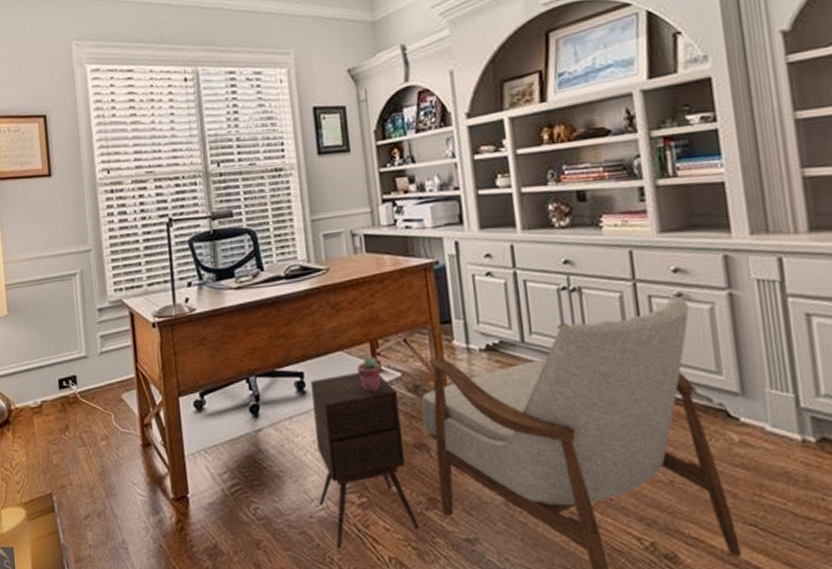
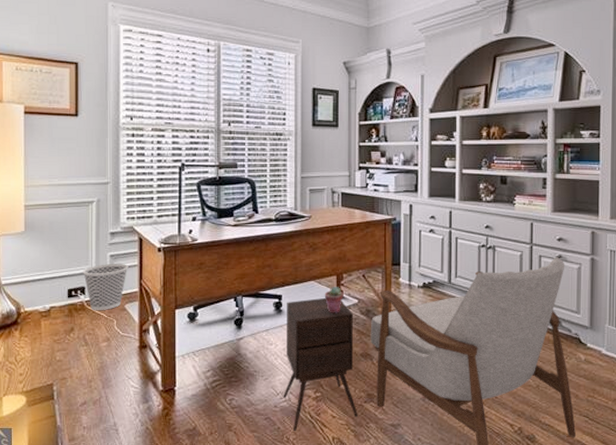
wastebasket: none [72,344,122,403] -> present [83,263,129,310]

